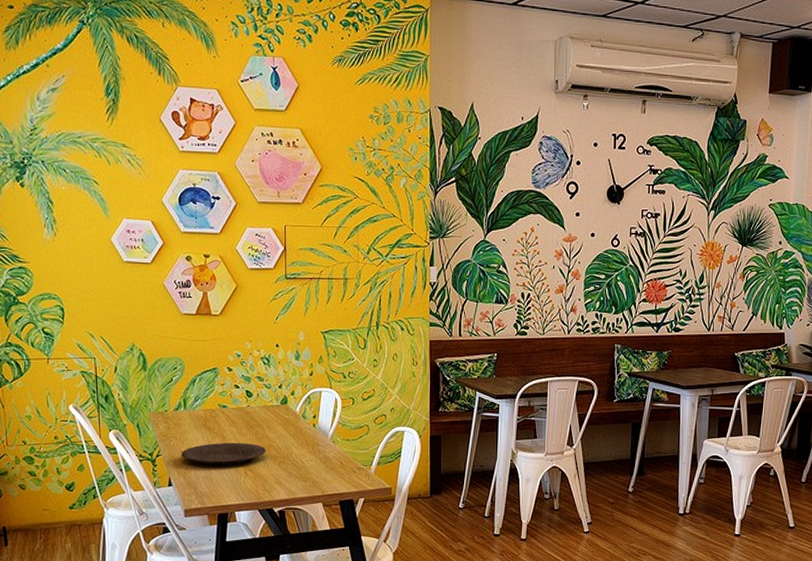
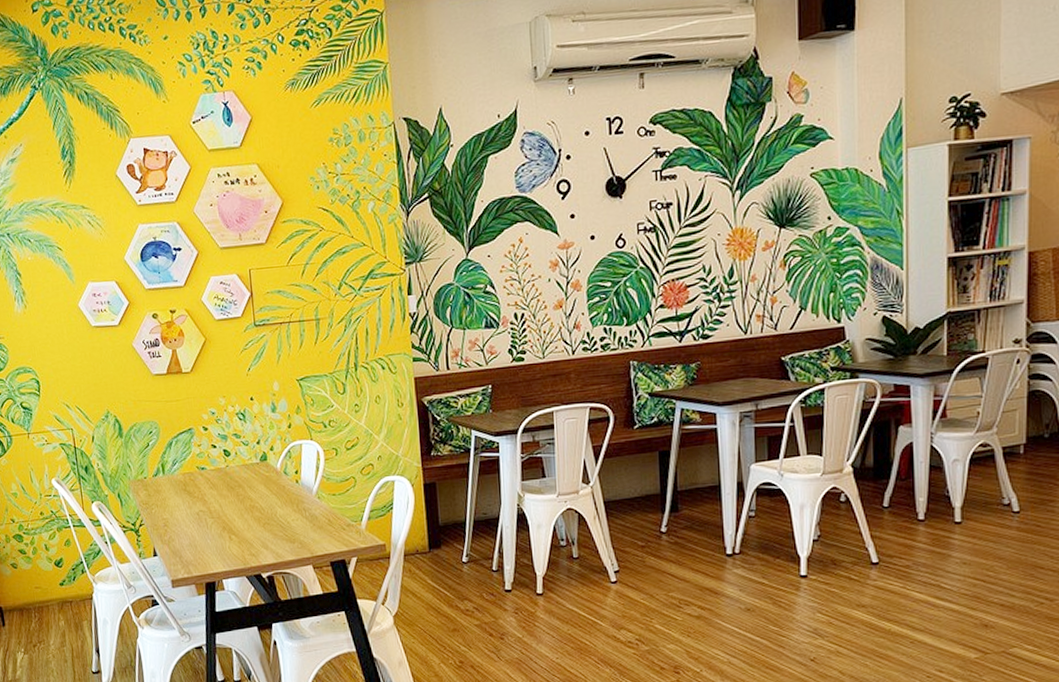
plate: present [181,442,266,465] -> none [163,505,249,532]

